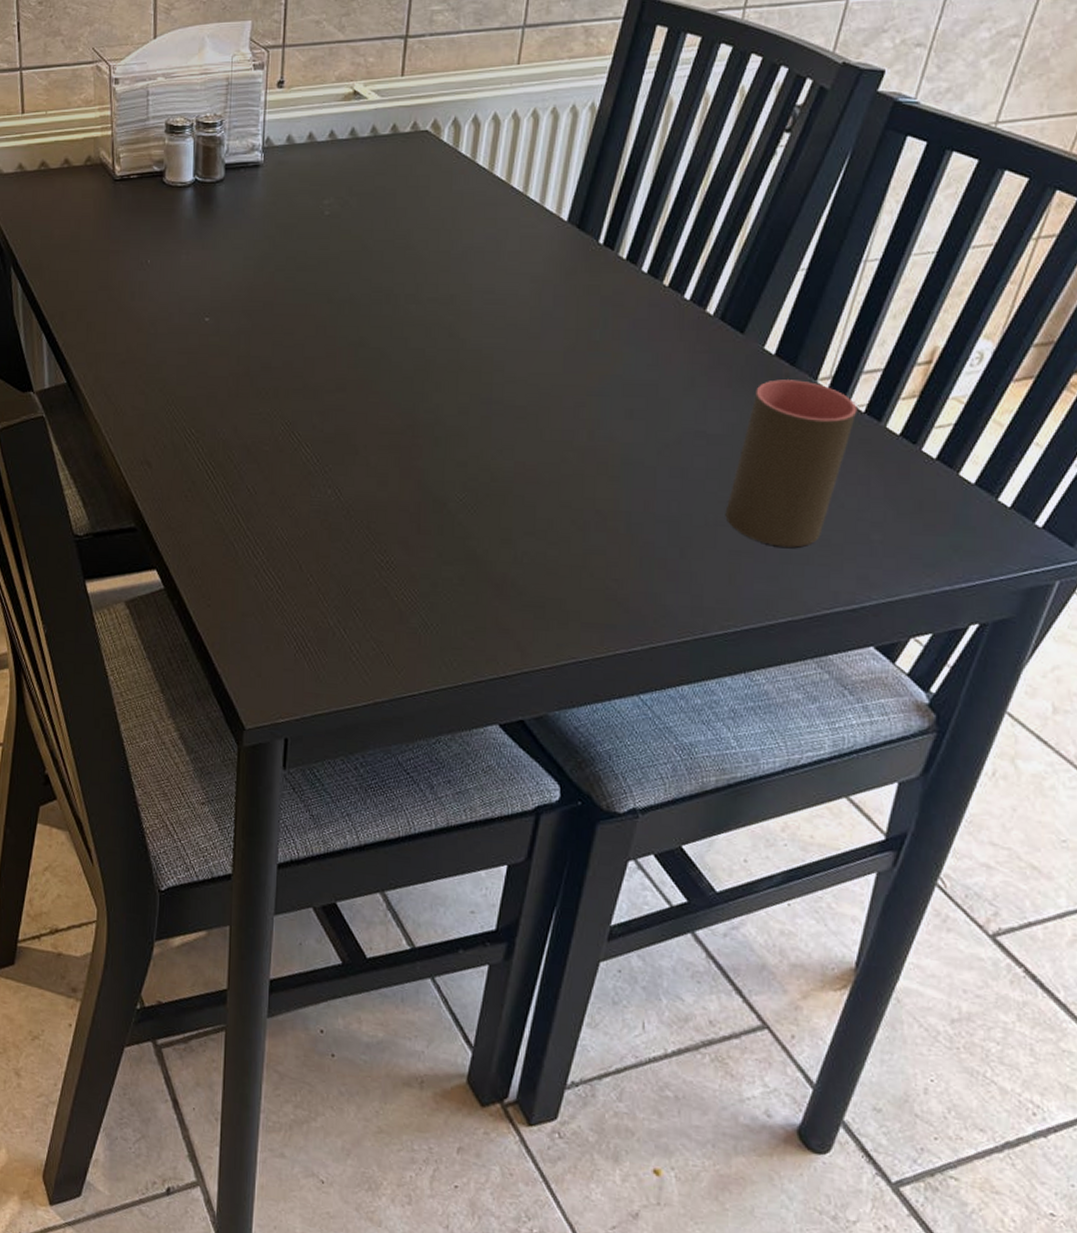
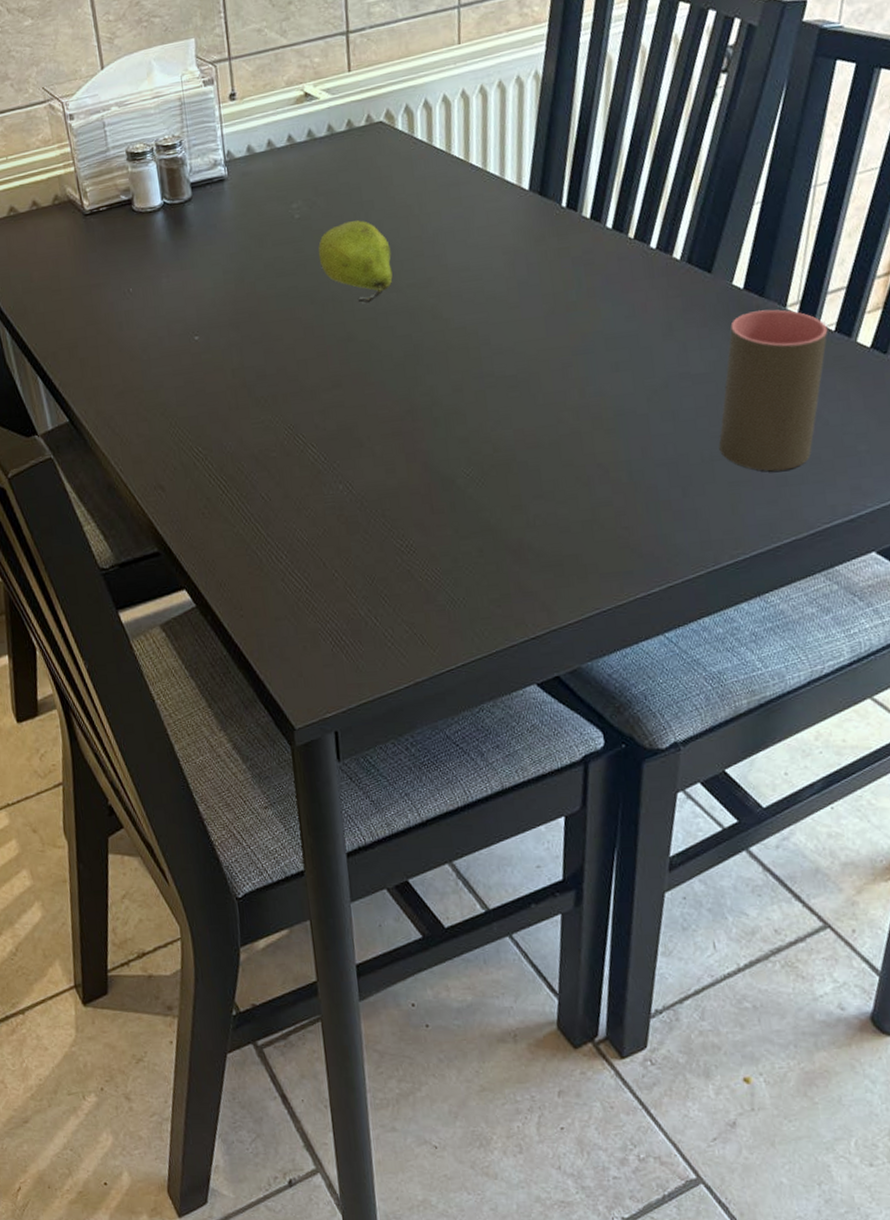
fruit: none [342,226,417,310] -> present [318,220,393,303]

